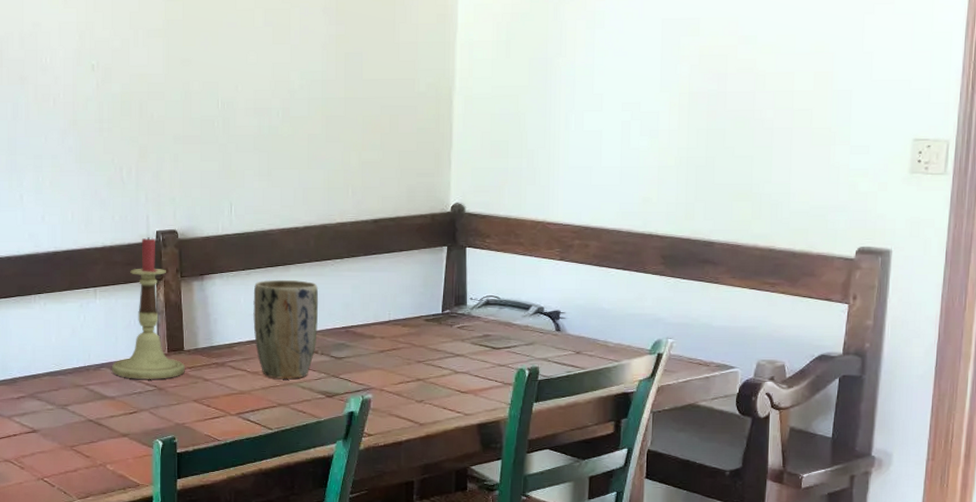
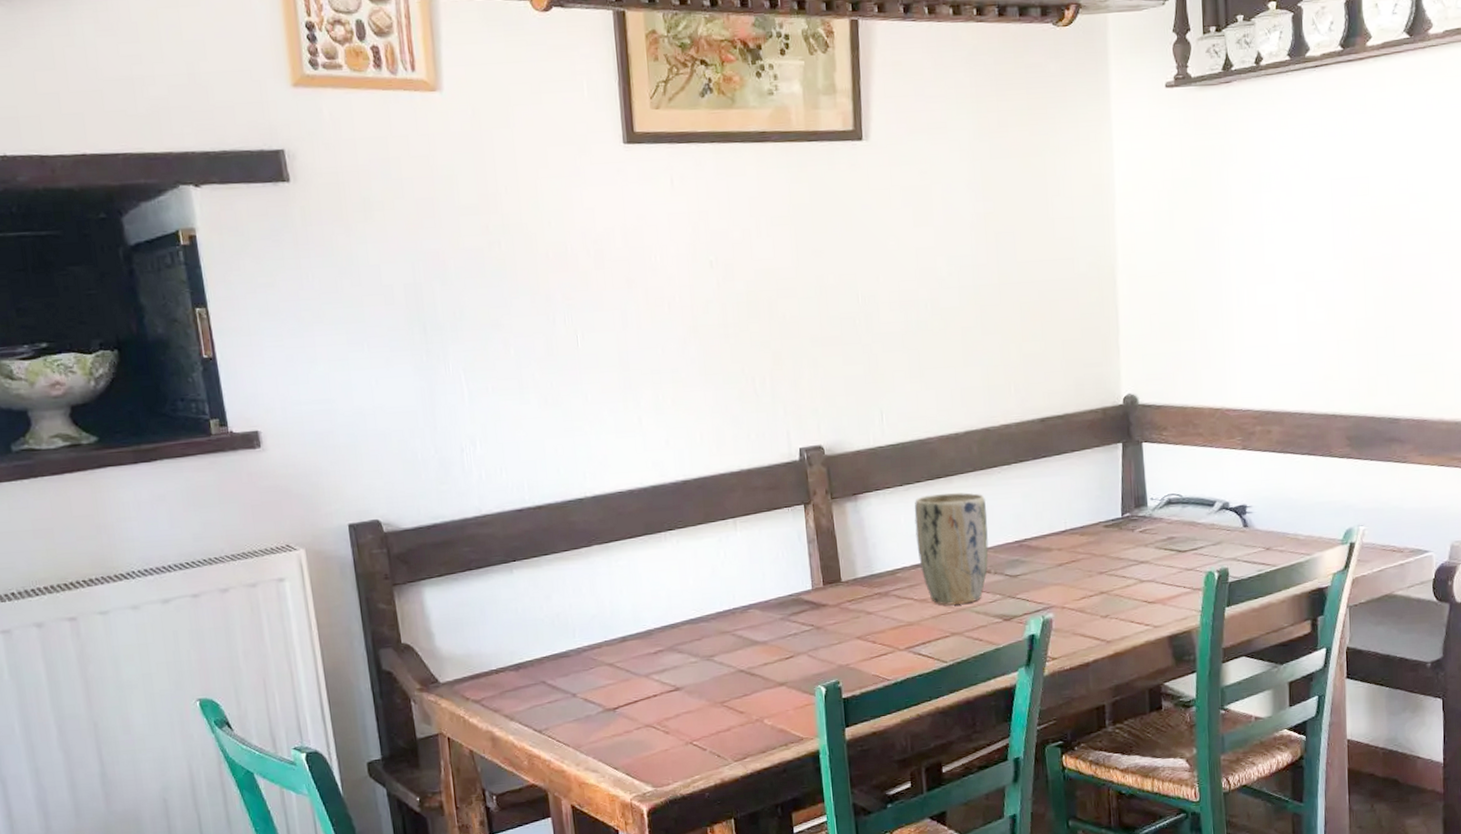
candlestick: present [112,237,185,380] -> none [761,456,844,619]

